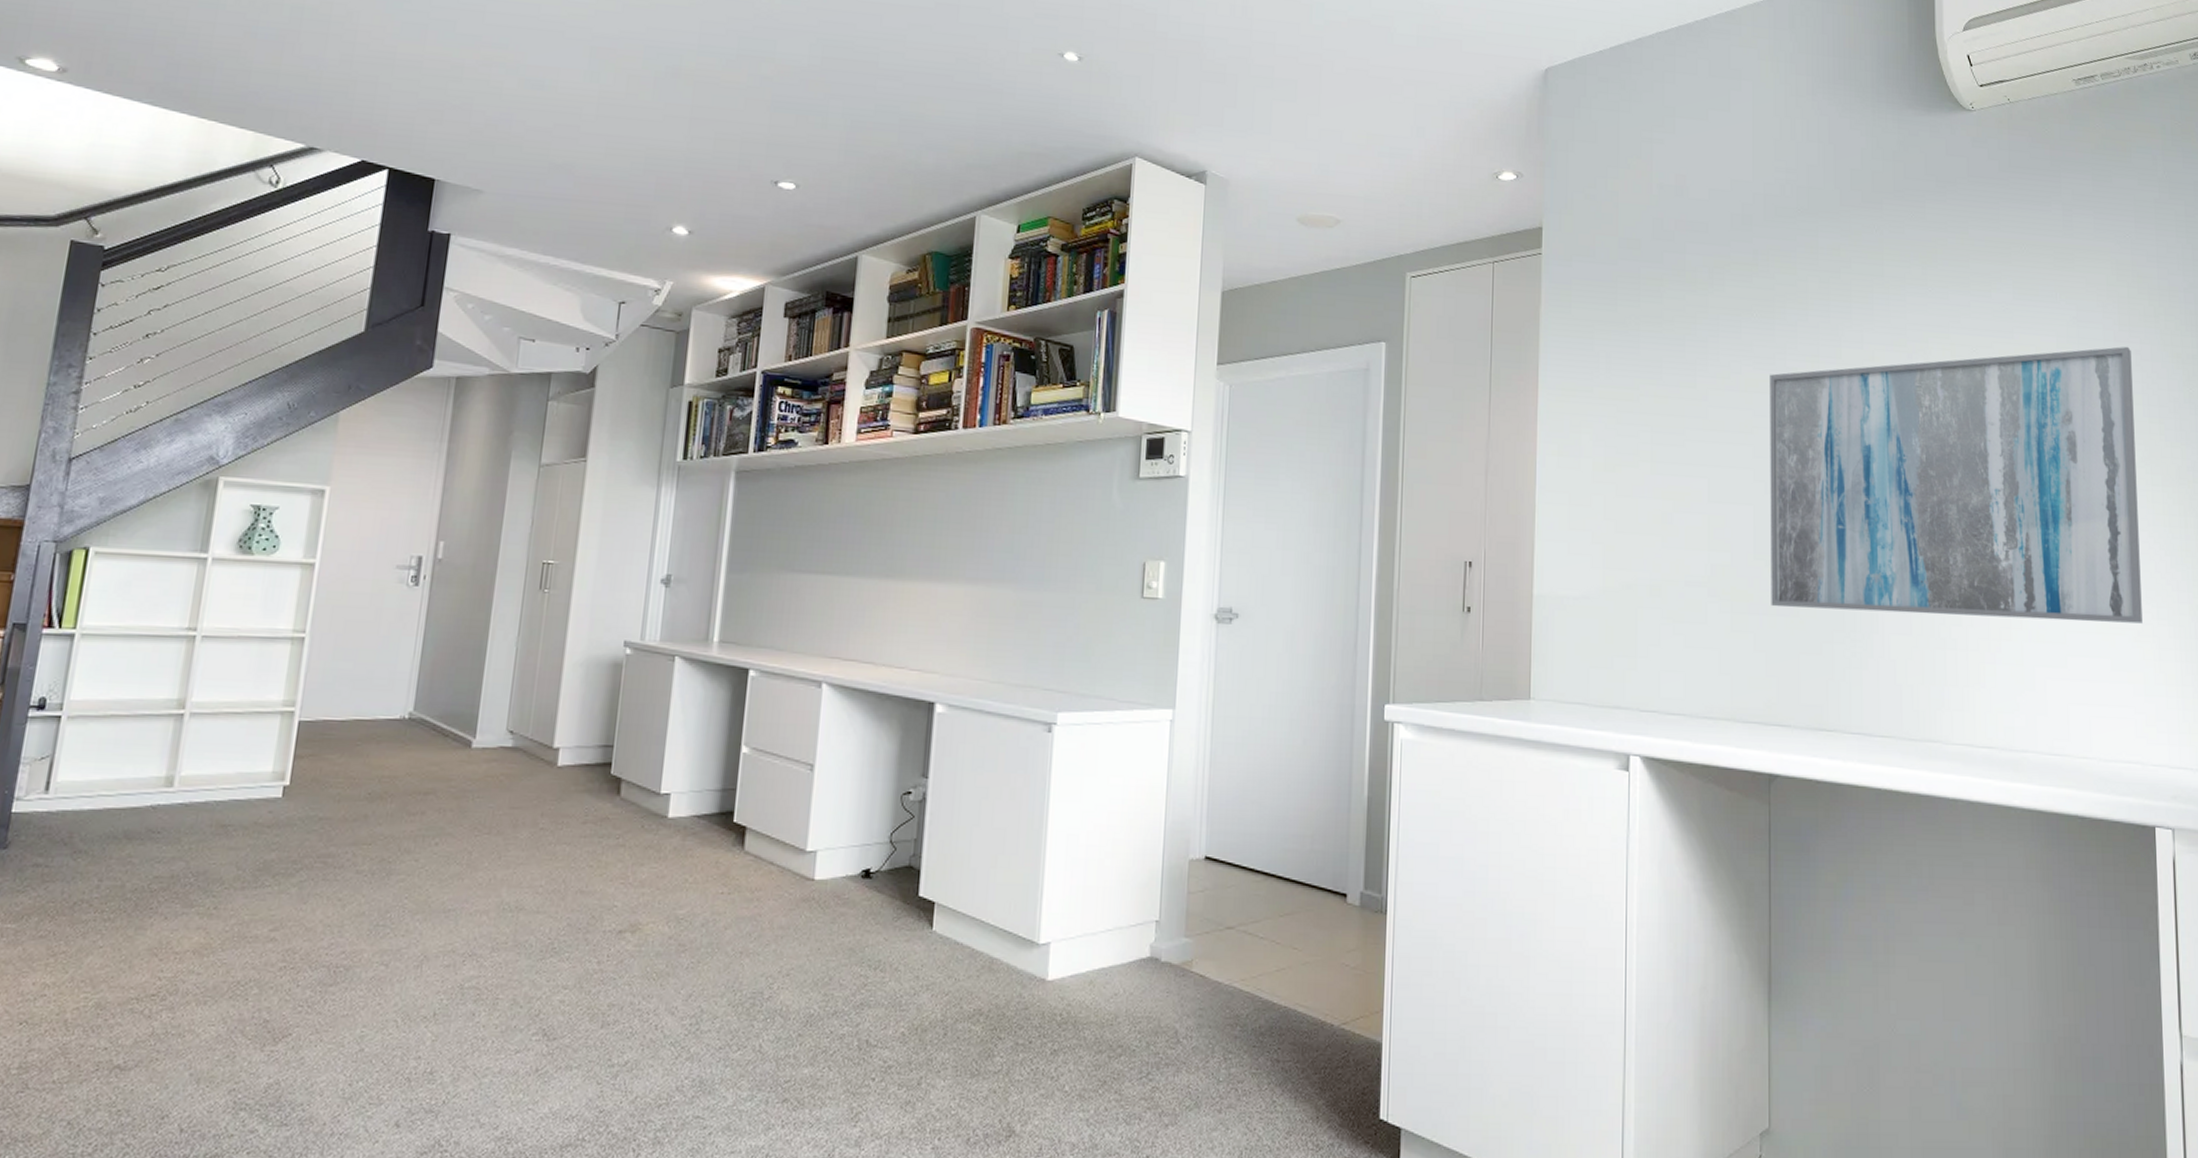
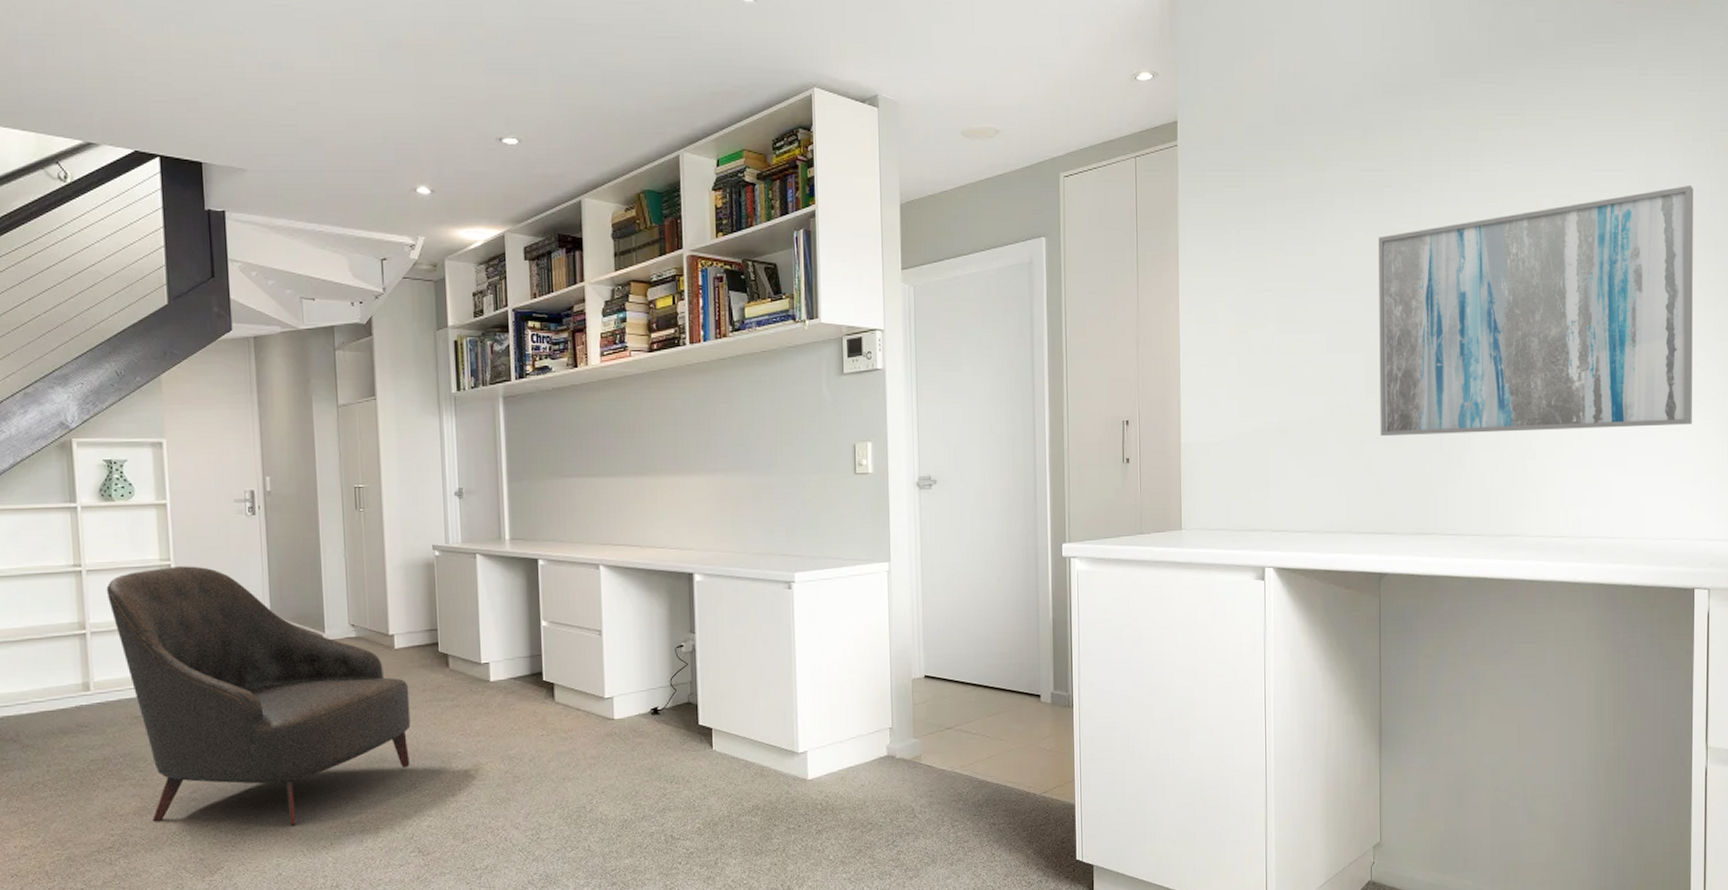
leather: none [215,640,567,986] -> present [106,566,411,826]

